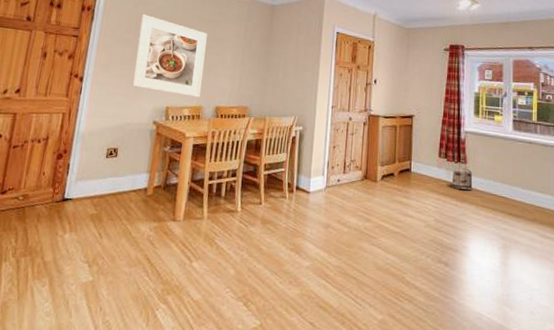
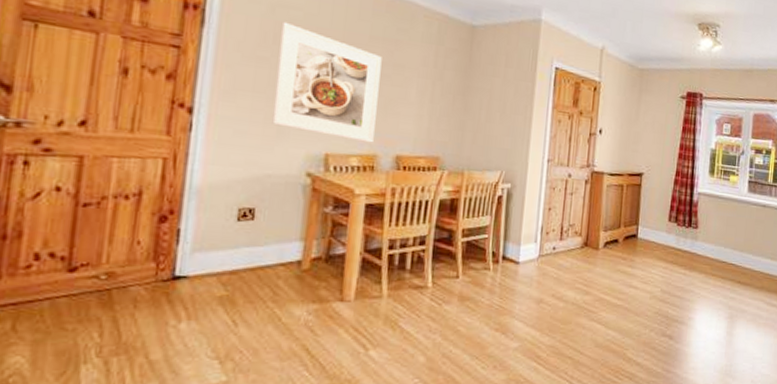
basket: present [451,162,473,190] -> none [680,227,703,257]

